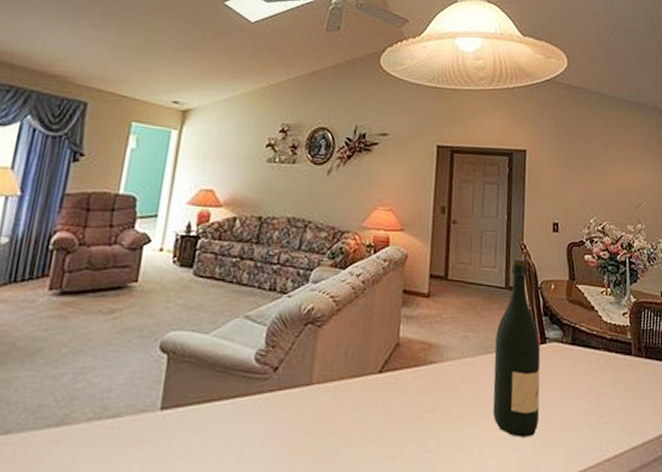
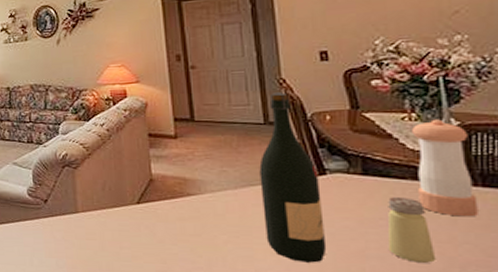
saltshaker: none [582,367,614,432] -> present [387,197,437,263]
pepper shaker: none [606,295,642,386] -> present [412,119,478,217]

